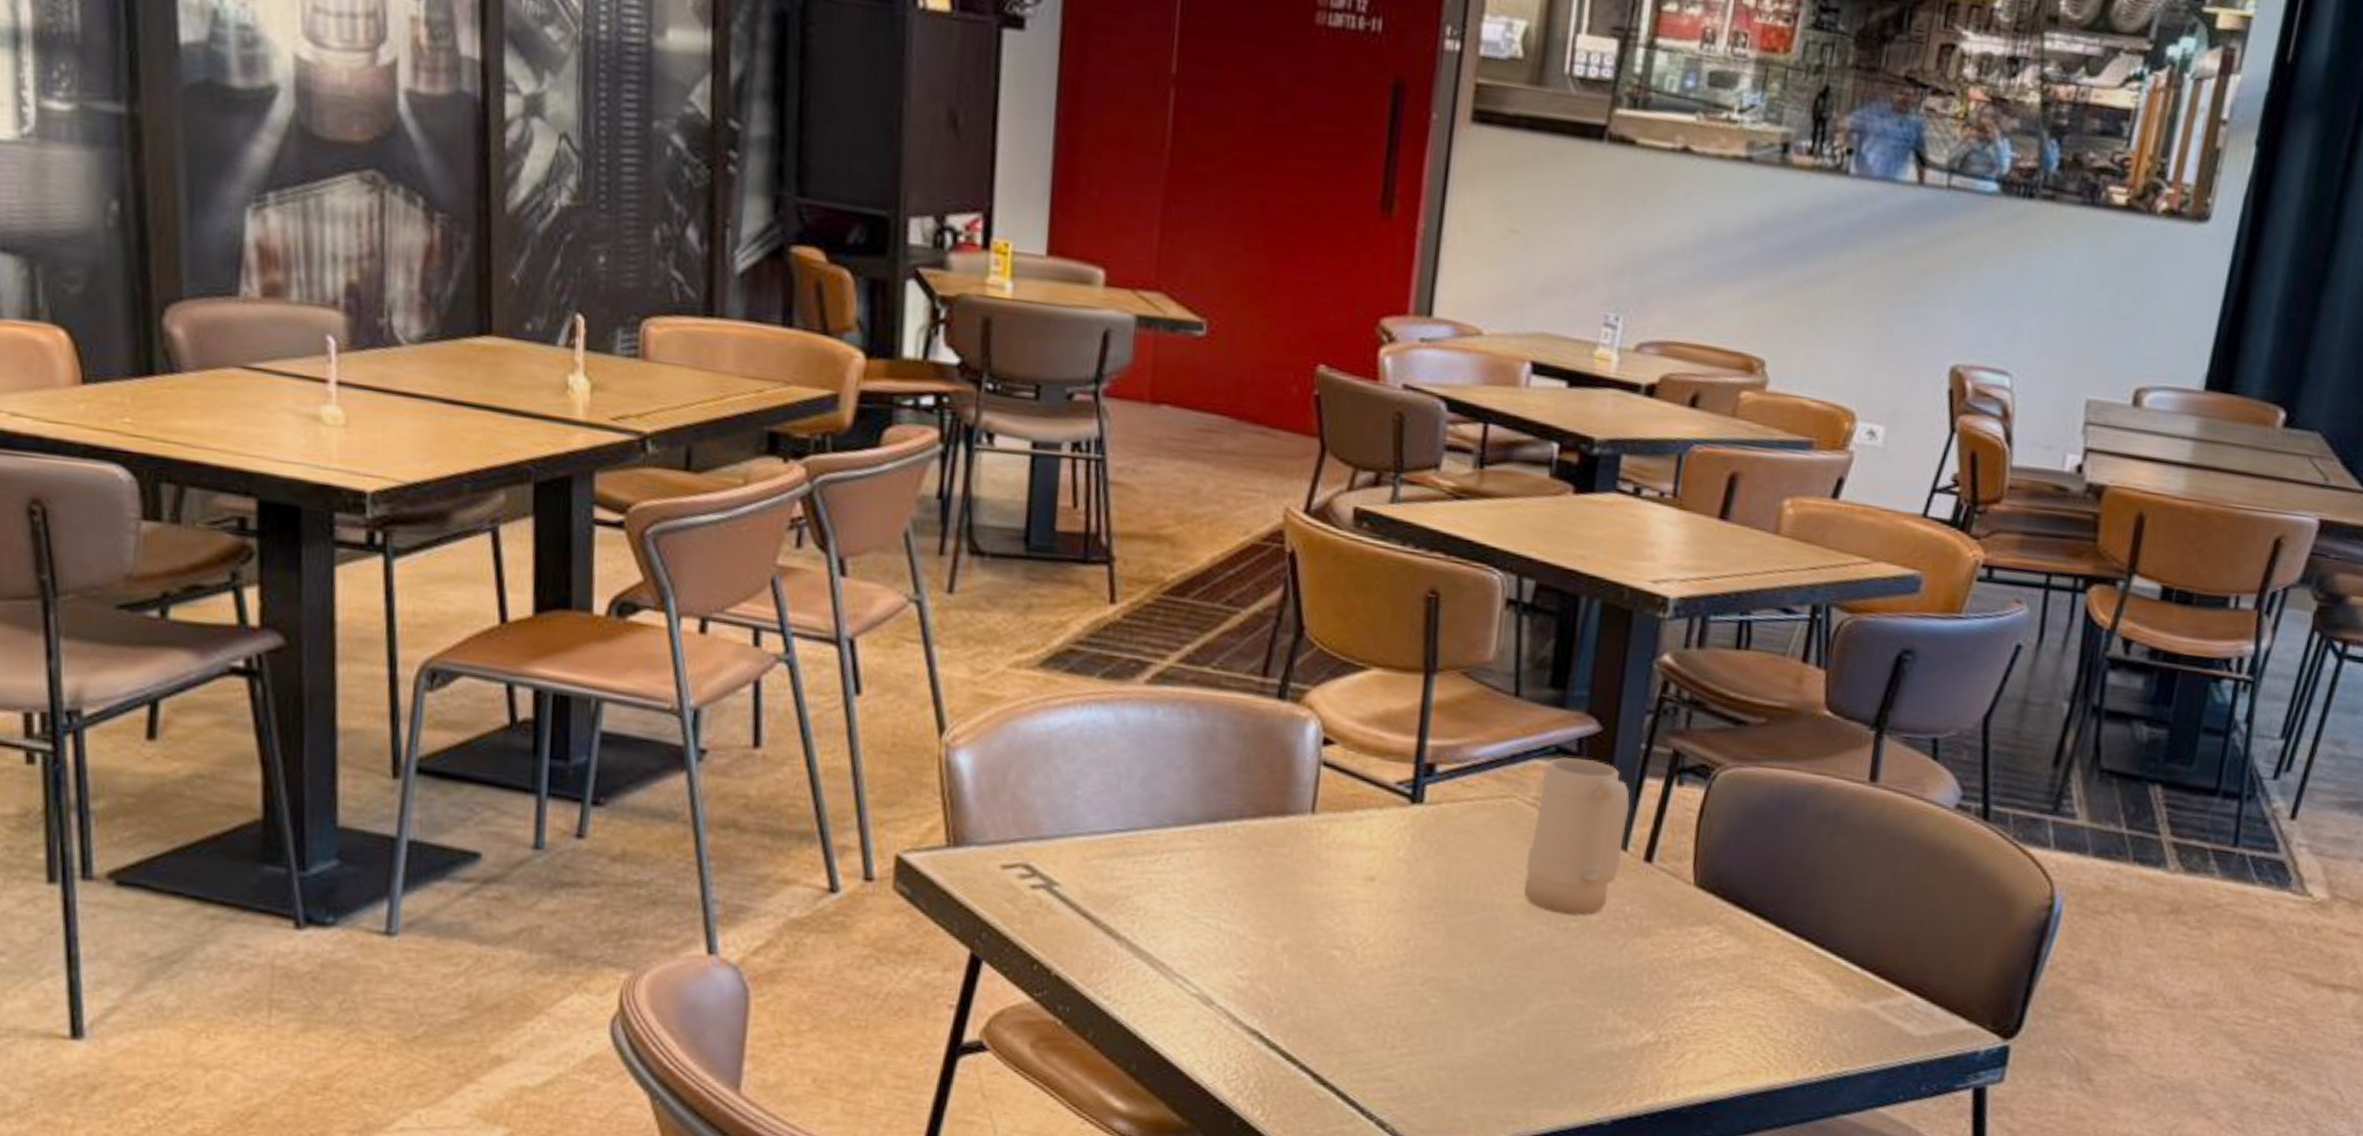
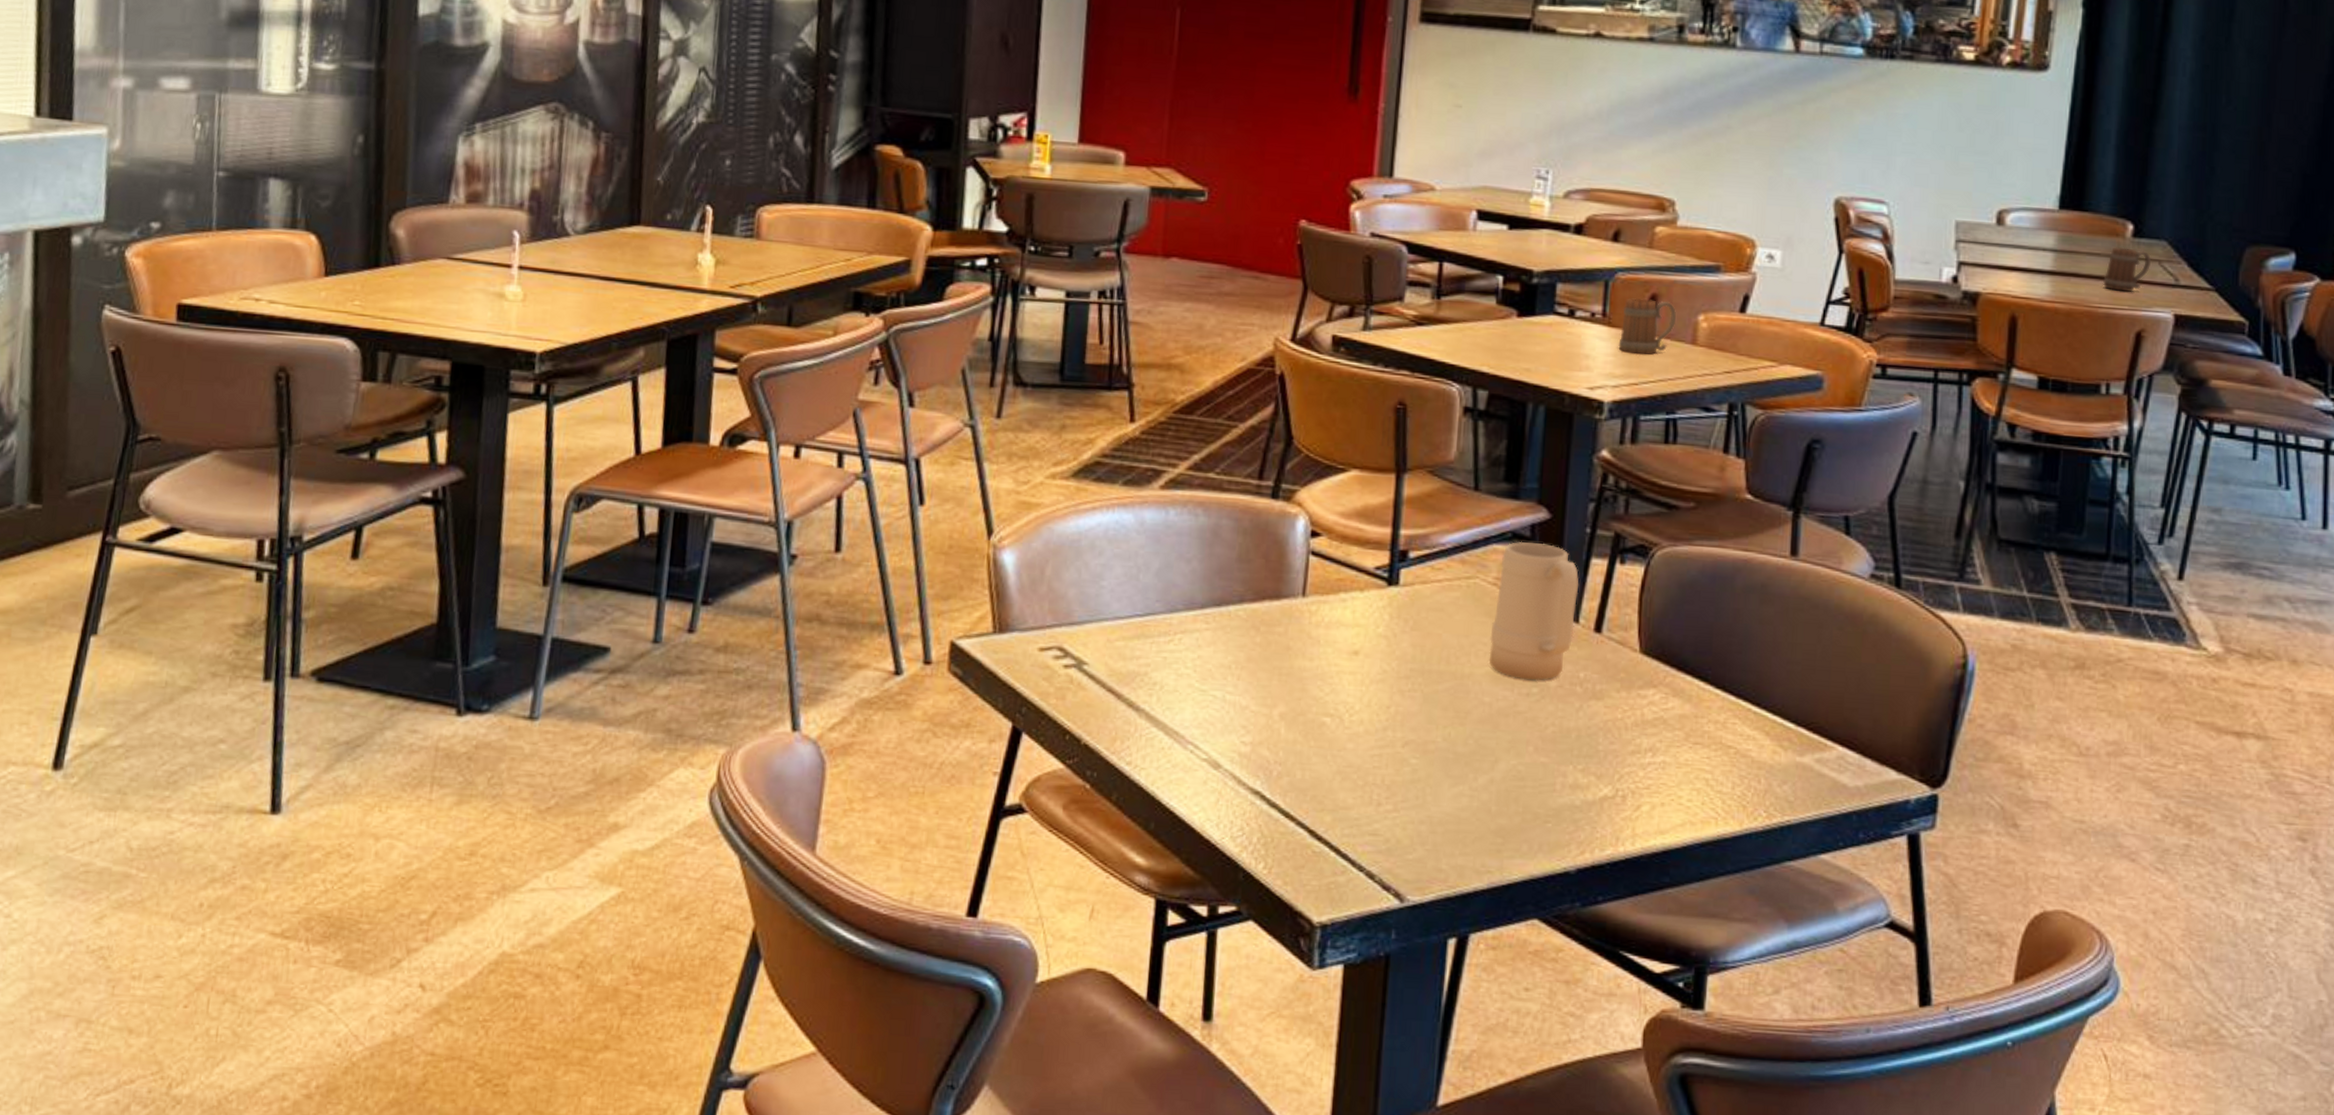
beer mug: none [1689,475,1759,545] -> present [1618,297,1677,356]
beer mug: none [2244,438,2302,491] -> present [2103,247,2152,292]

